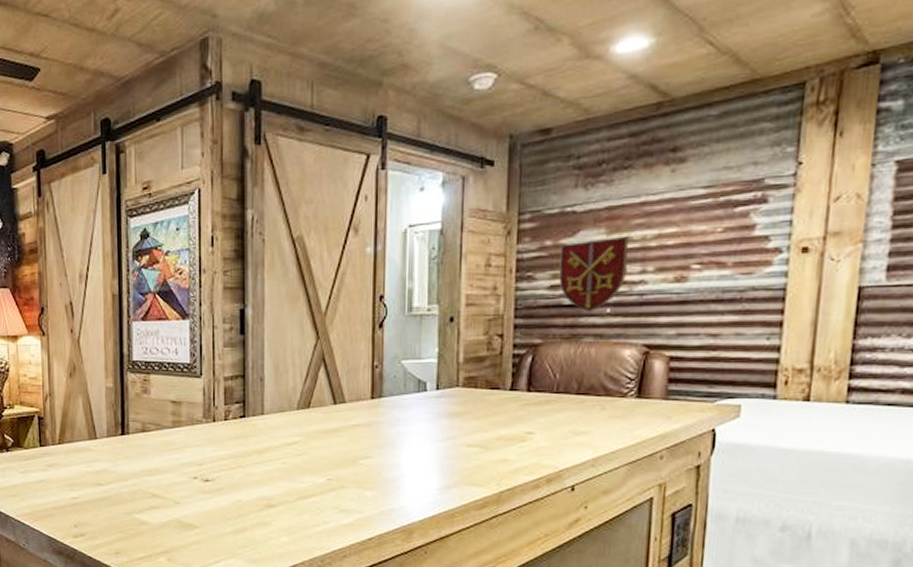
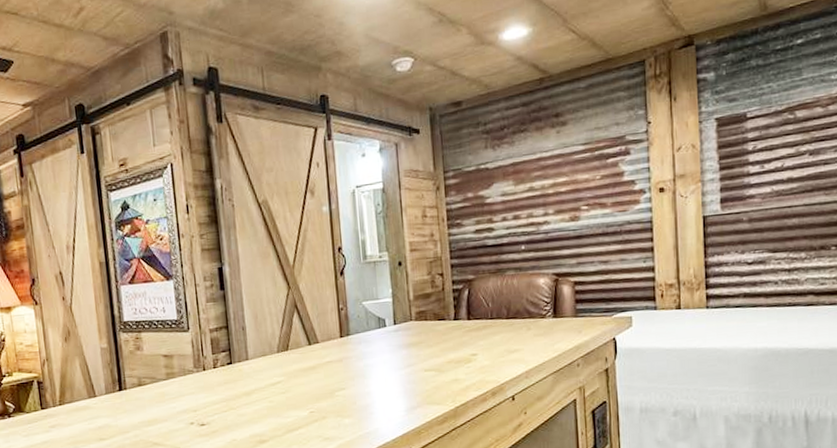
decorative shield: present [559,235,629,312] -> none [480,185,533,250]

